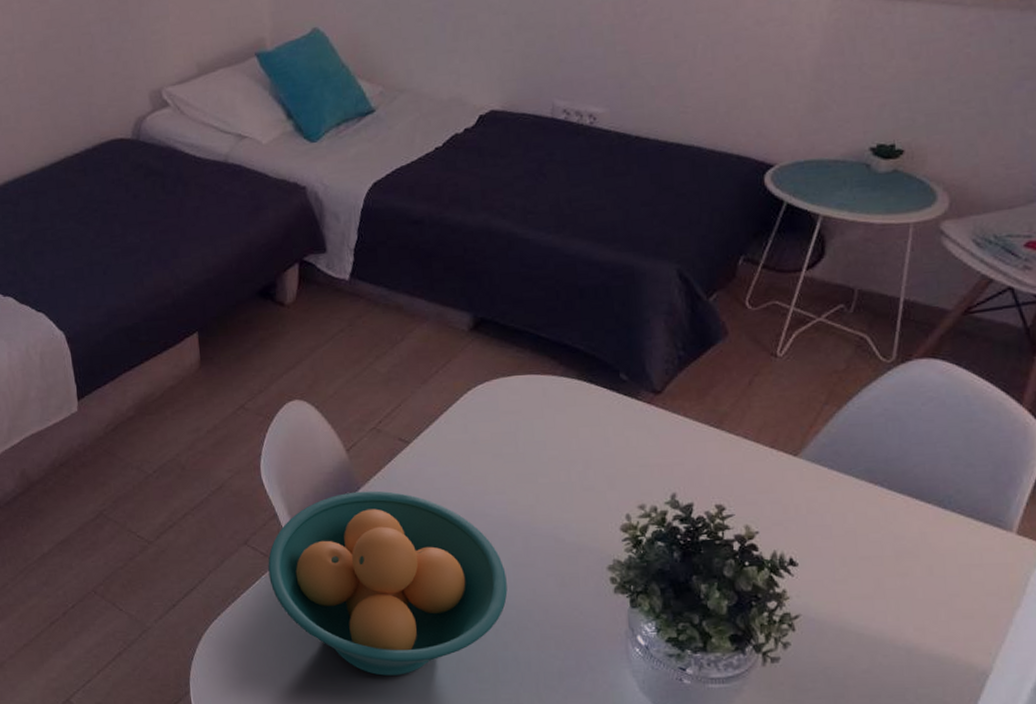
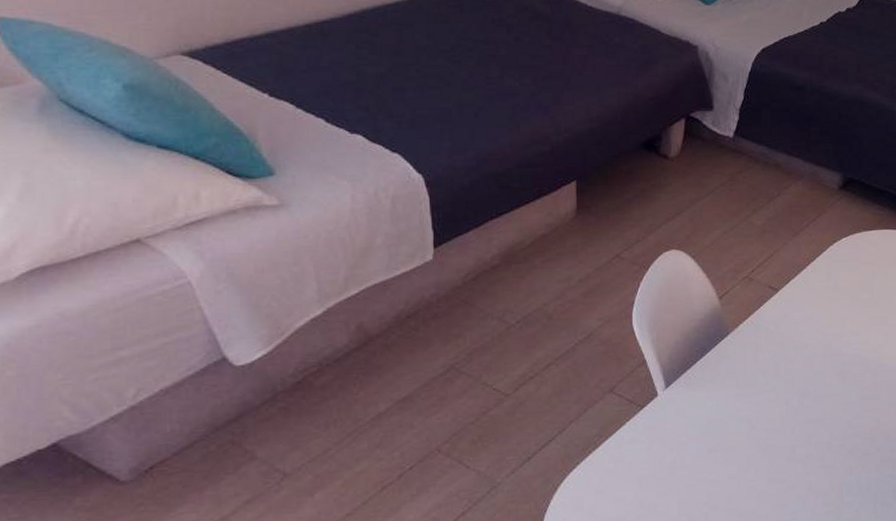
fruit bowl: present [268,490,508,676] -> none [633,335,856,509]

